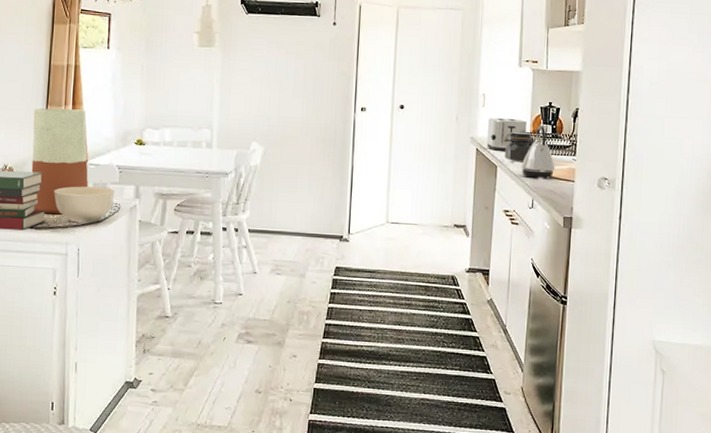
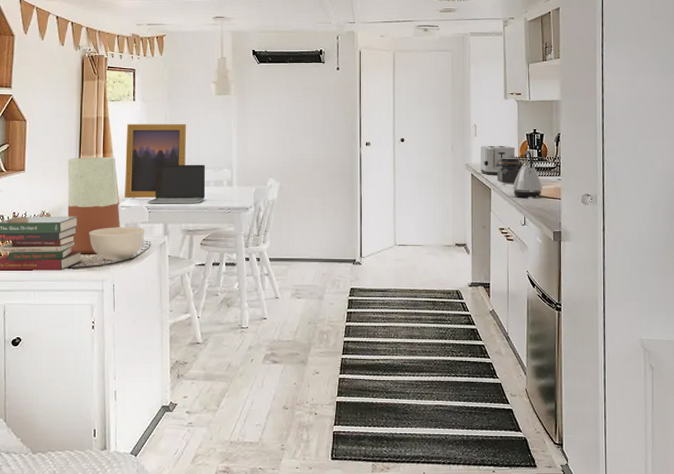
picture frame: none [94,74,165,157] -> present [125,124,187,199]
laptop: none [119,121,184,165] -> present [148,164,206,204]

